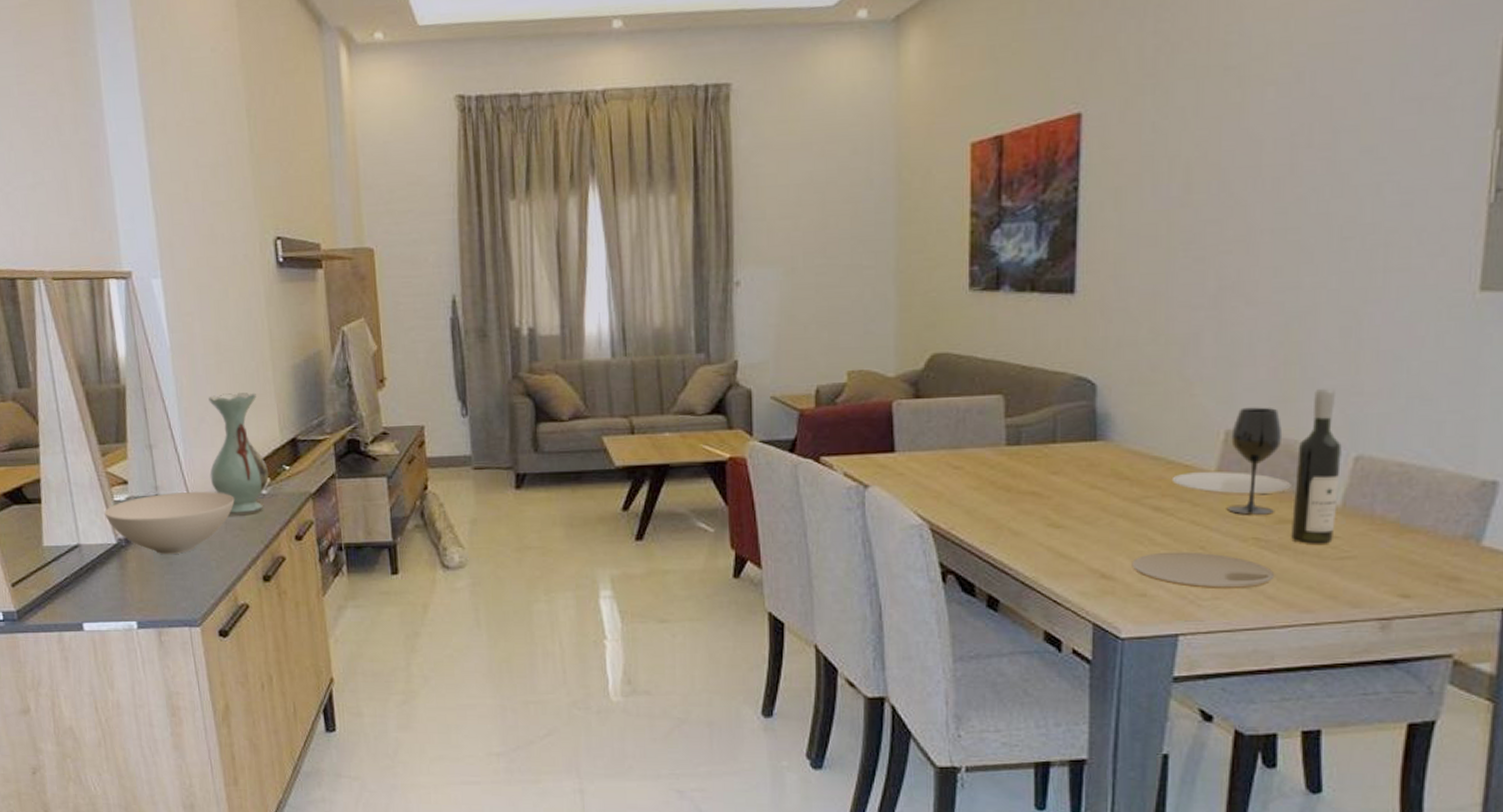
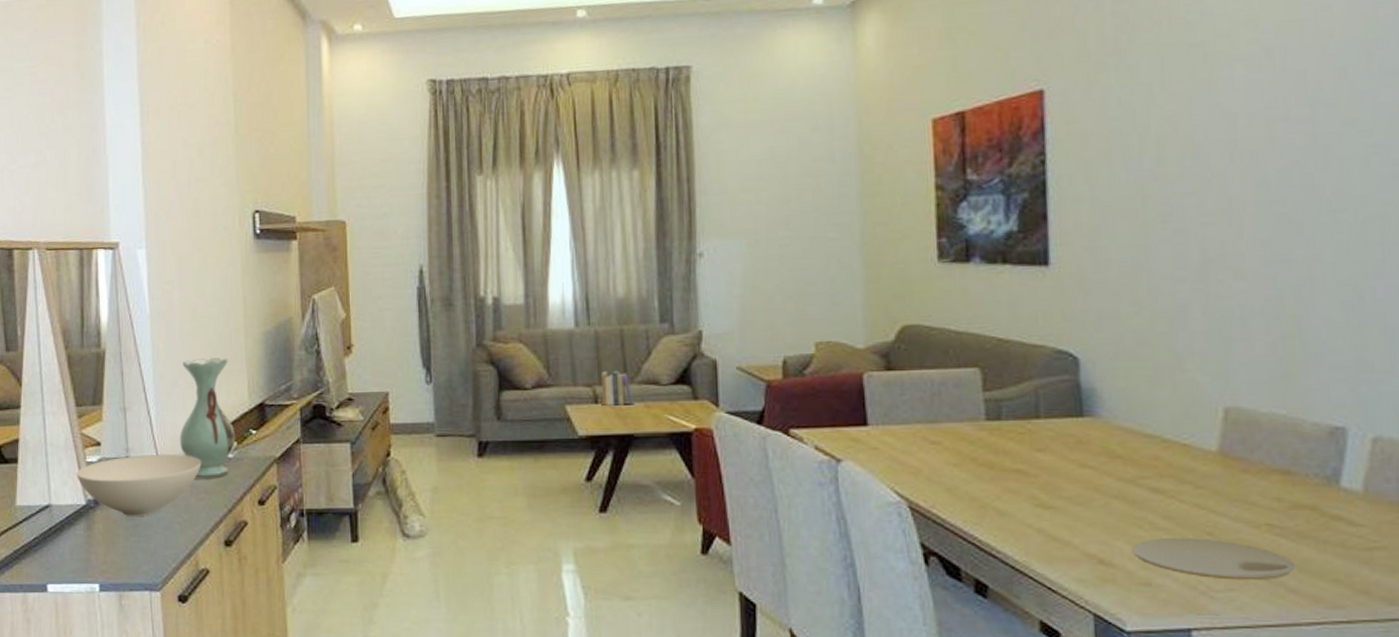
books: none [637,402,671,438] -> present [600,371,635,407]
plate: present [1171,472,1291,496] -> none [1169,452,1304,478]
wineglass: present [1226,407,1283,515] -> none [1231,383,1289,499]
bottle: present [1291,388,1342,546] -> none [1307,364,1359,534]

